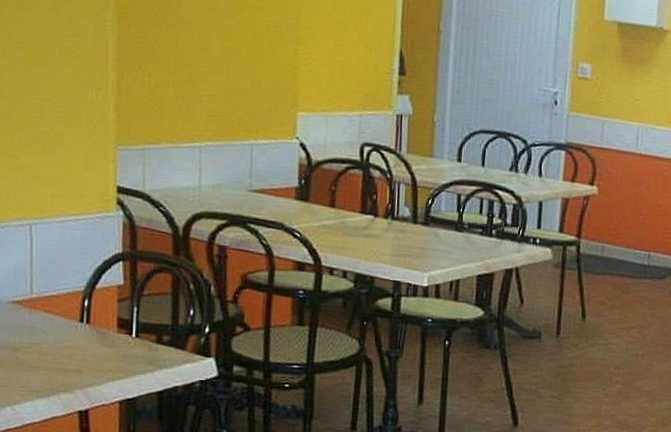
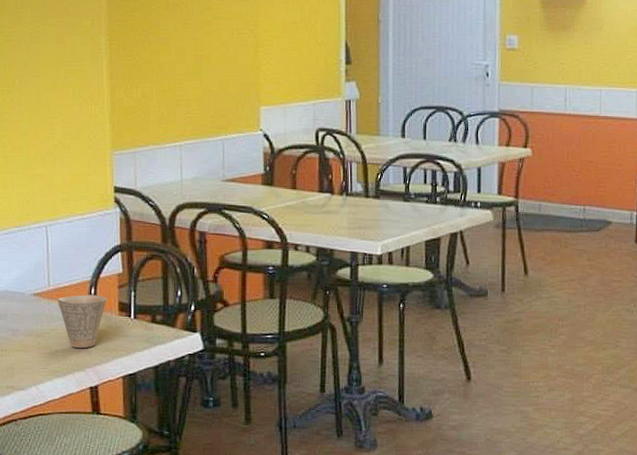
cup: none [41,306,104,367] -> present [57,294,107,348]

